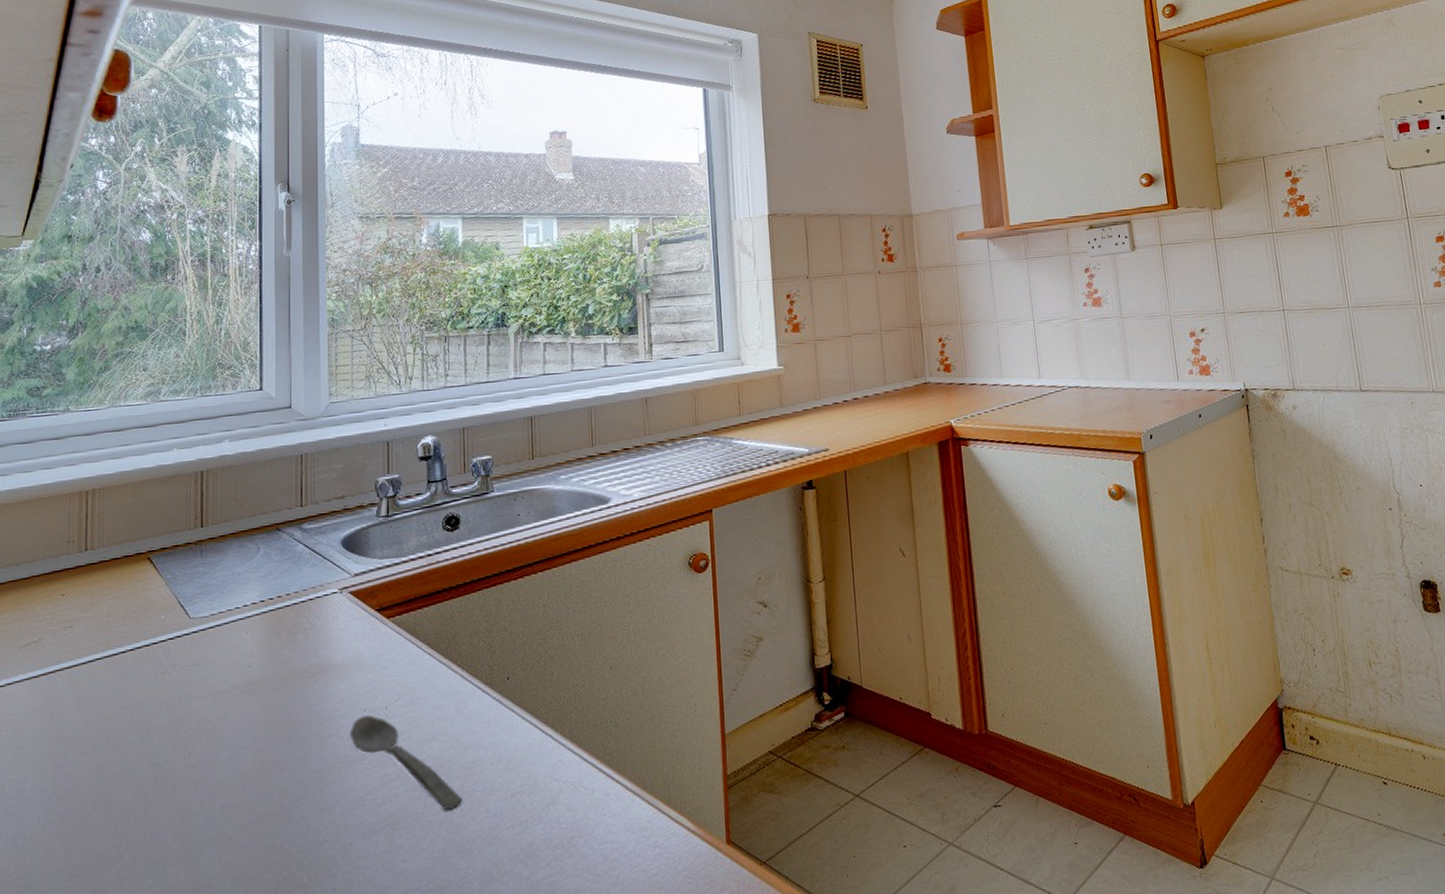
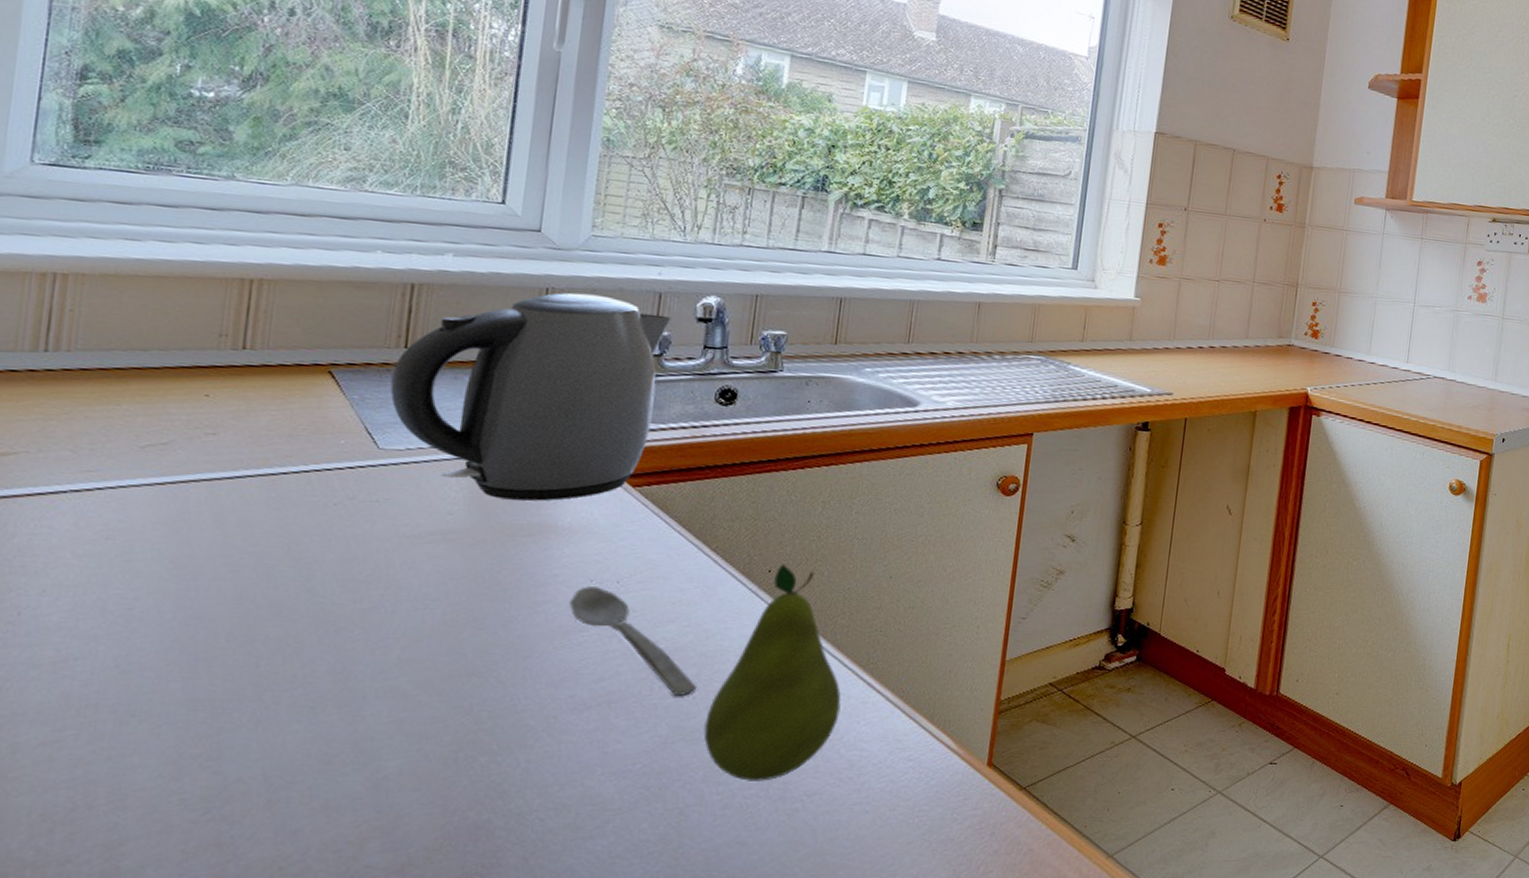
kettle: none [194,452,399,647] -> present [390,292,671,501]
fruit: none [474,669,587,887] -> present [703,564,841,781]

